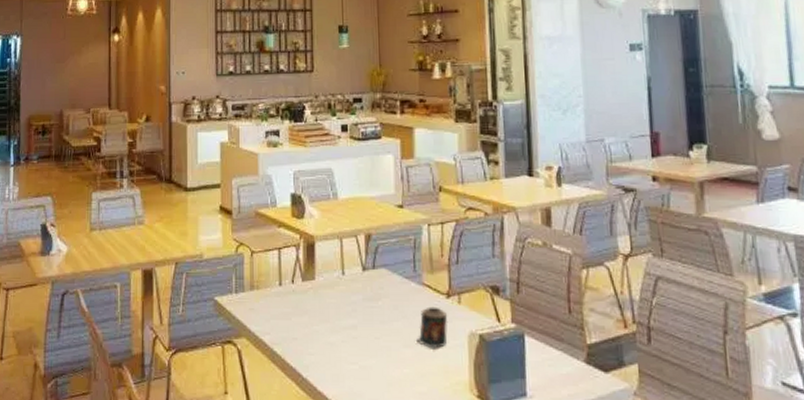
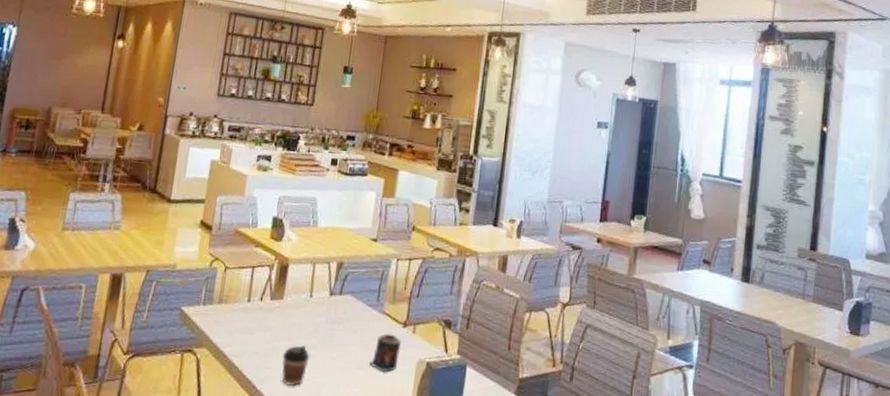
coffee cup: none [323,327,352,372] -> present [282,345,310,387]

